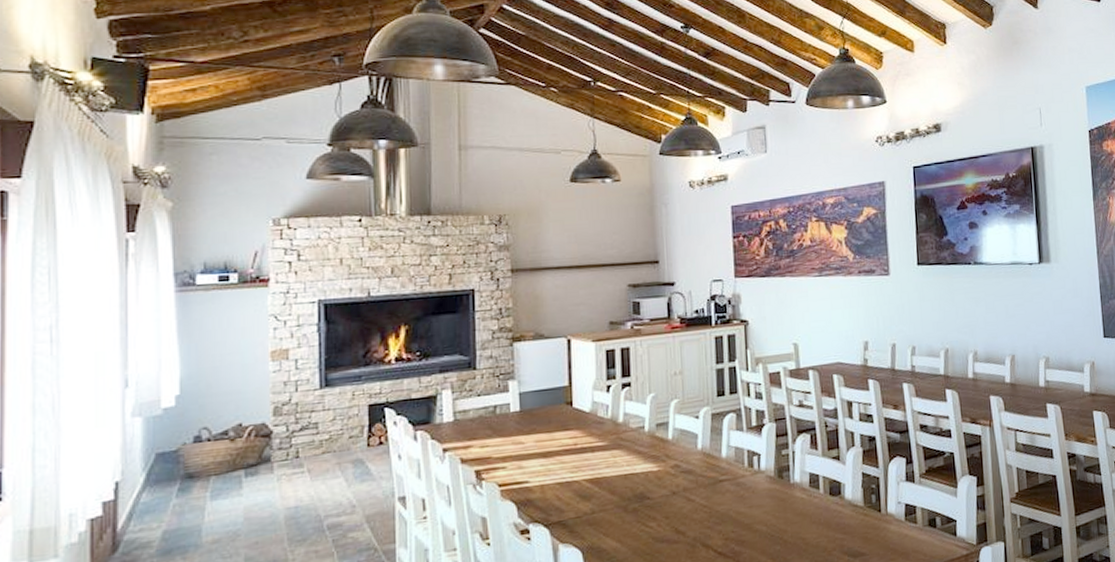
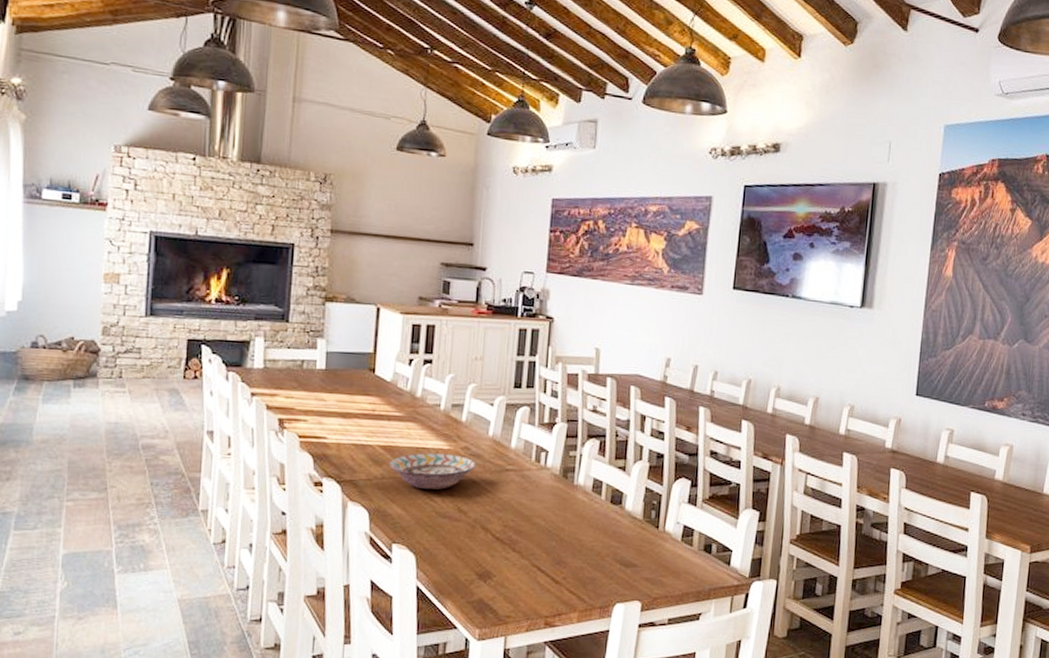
decorative bowl: none [598,474,689,517] -> present [389,453,476,490]

